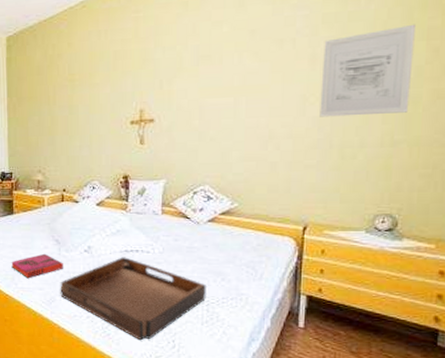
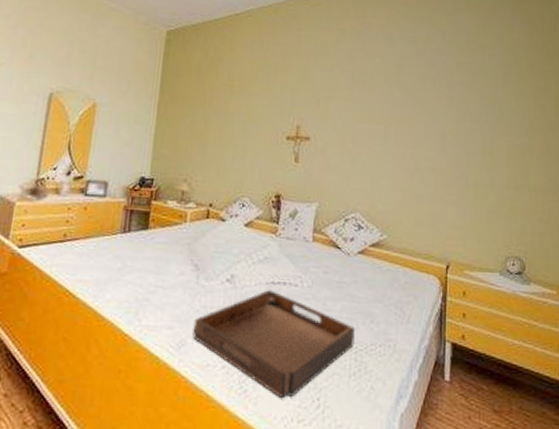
hardback book: present [11,253,63,279] -> none [137,281,201,314]
wall art: present [320,24,415,117] -> none [457,82,527,160]

